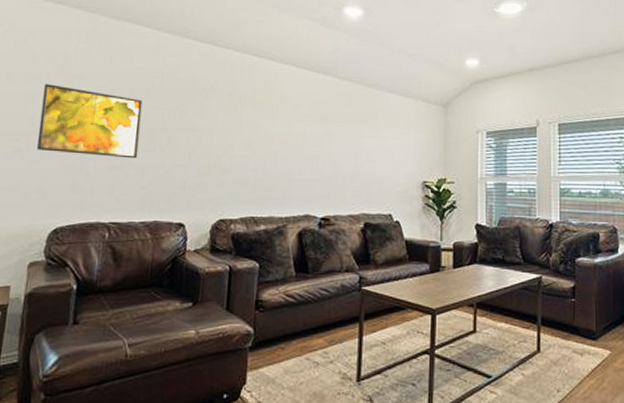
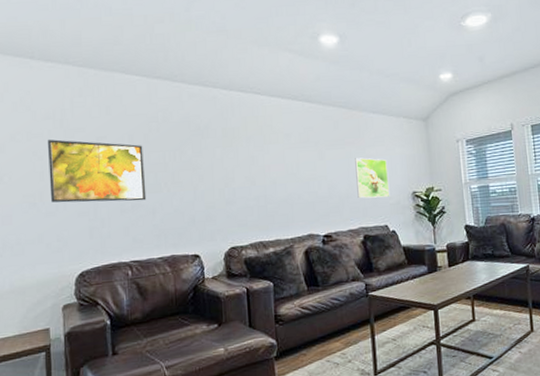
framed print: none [363,138,399,184] -> present [355,158,390,199]

